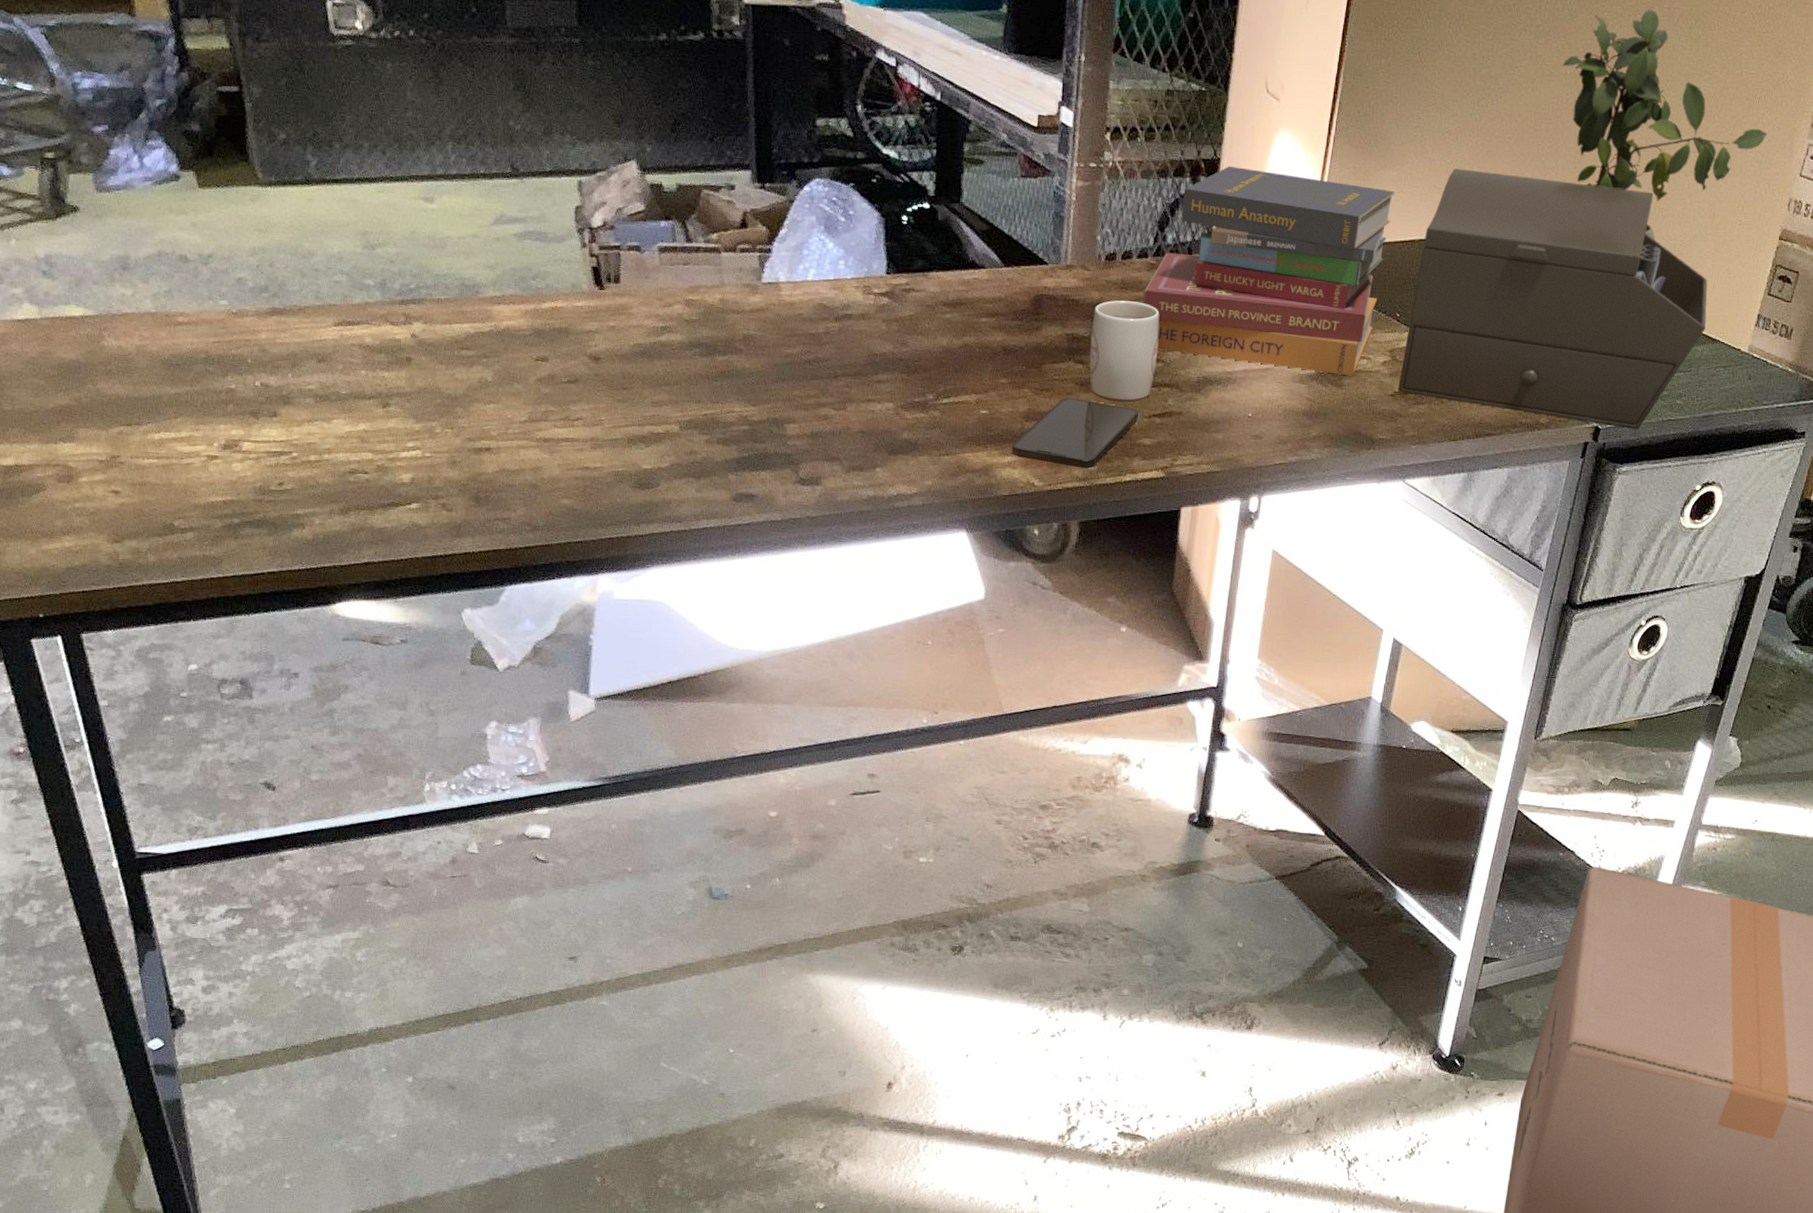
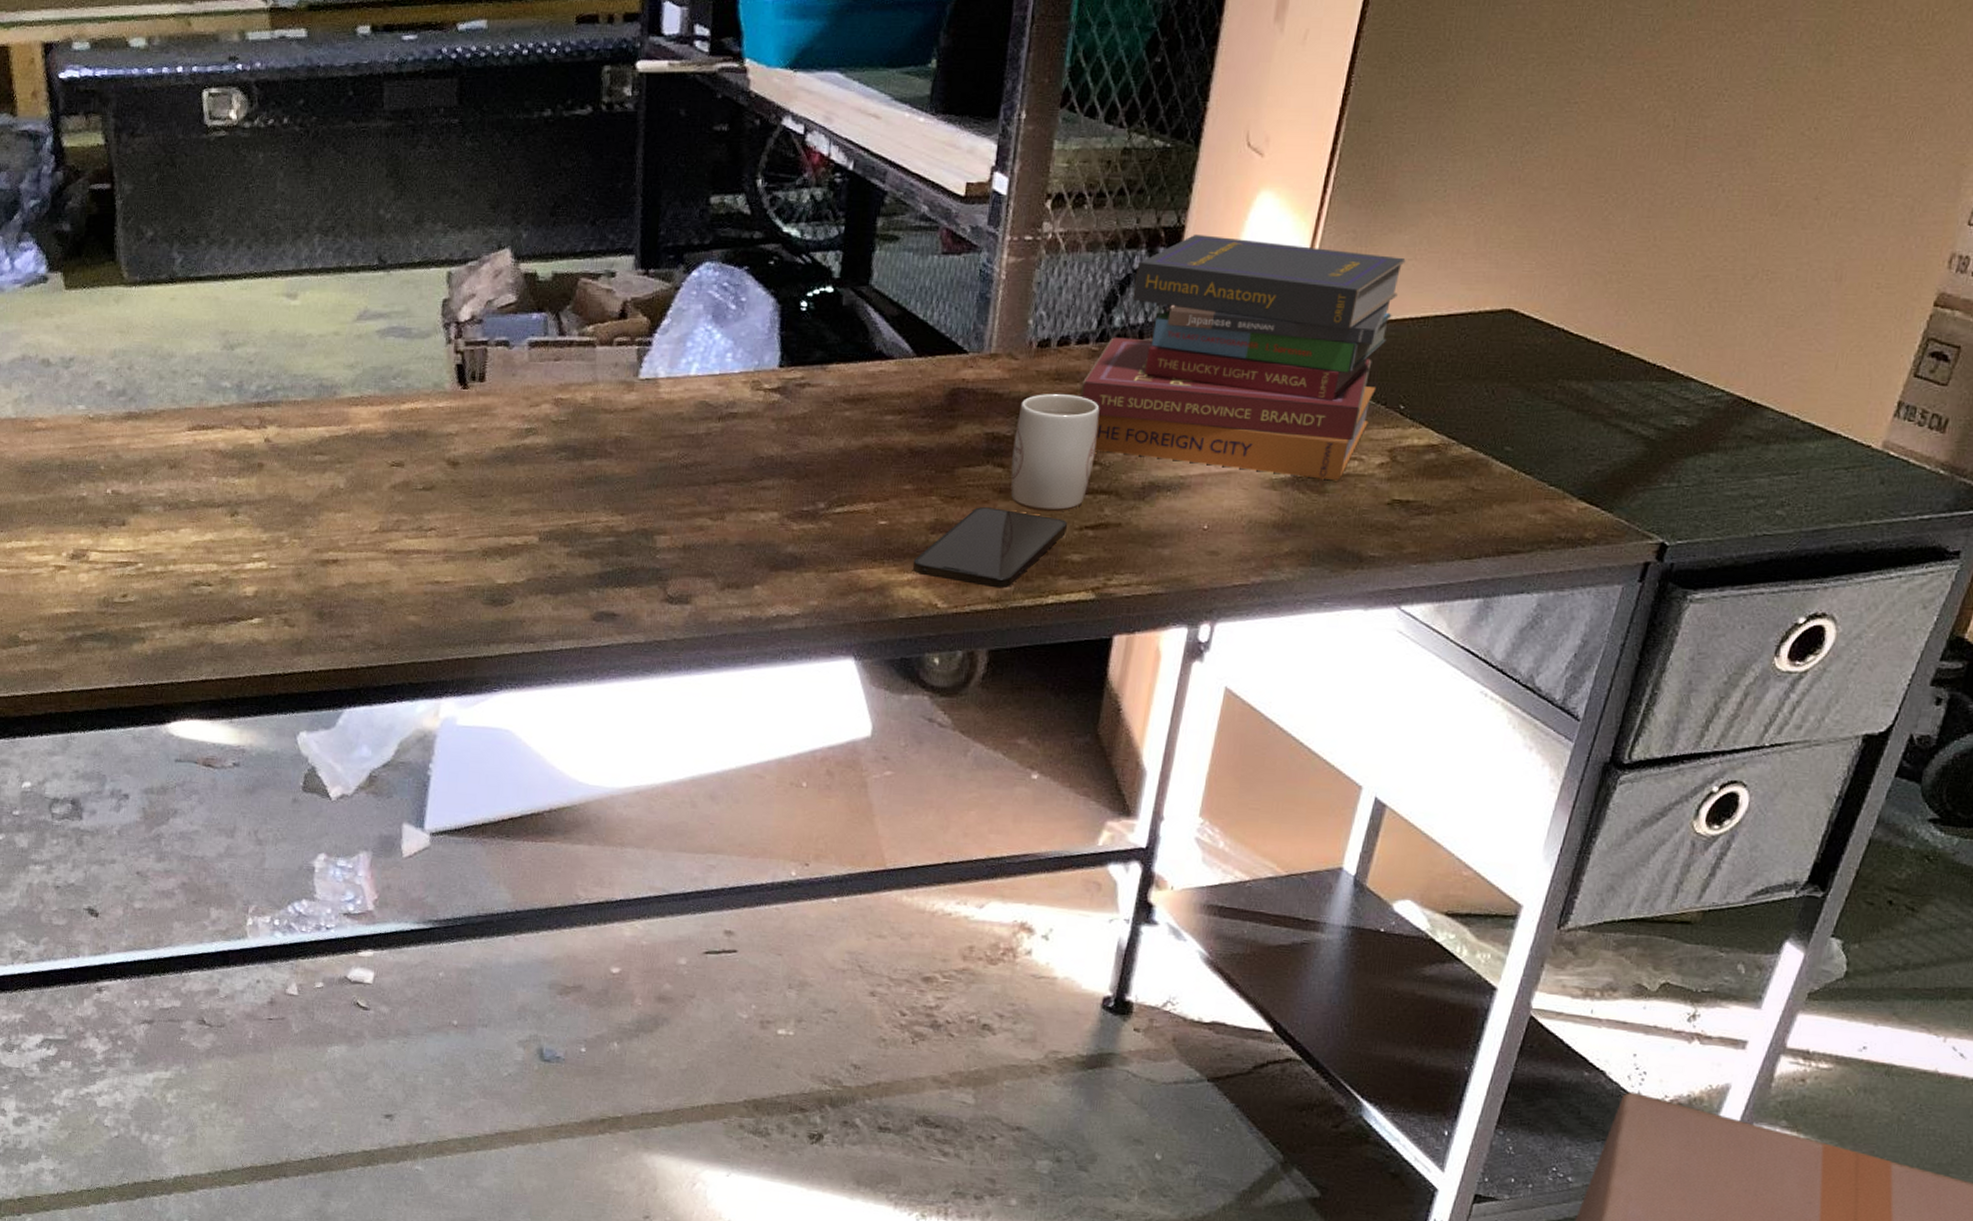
sewing box: present [1398,168,1708,429] -> none [1397,228,1828,547]
potted plant: present [1562,8,1767,240] -> none [1638,23,1923,310]

